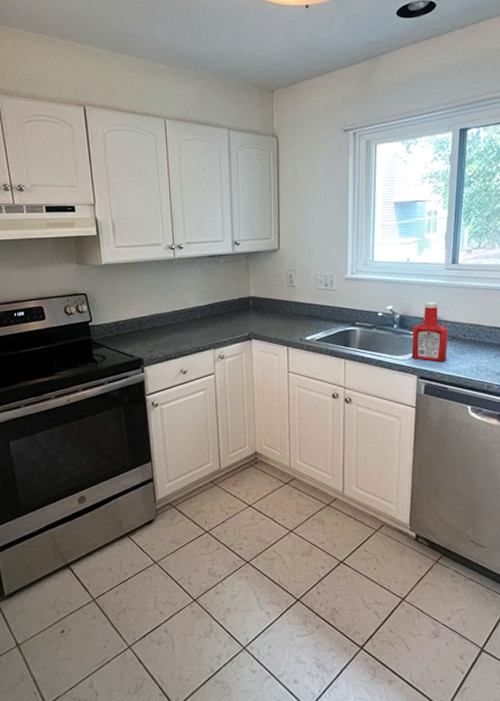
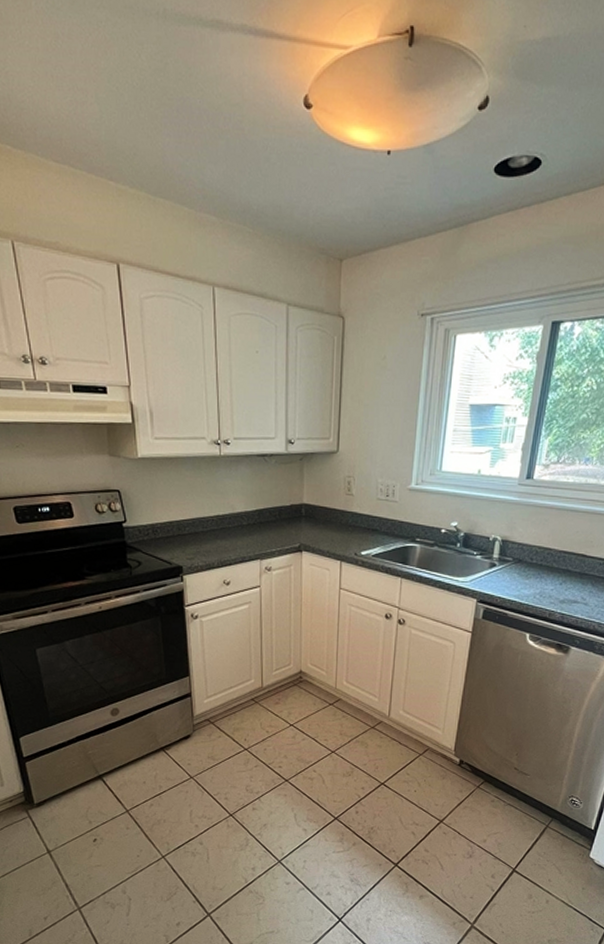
ketchup bottle: present [411,302,448,362] -> none [473,520,515,586]

